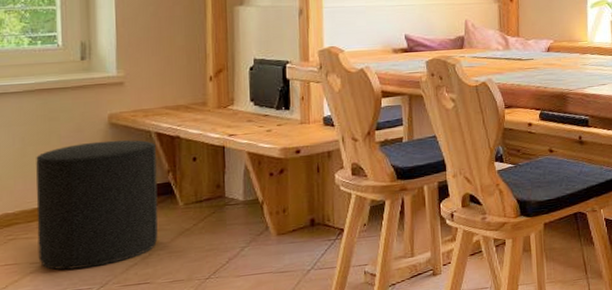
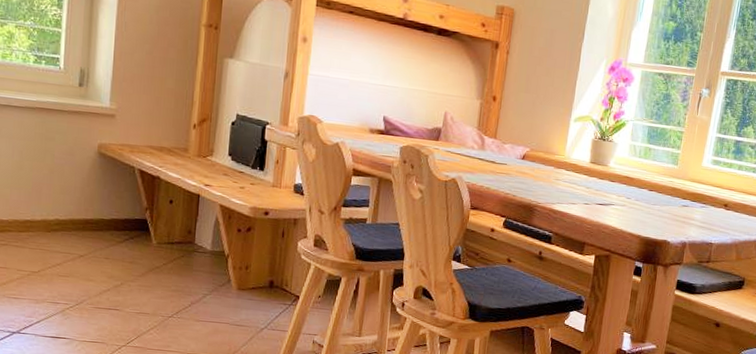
stool: present [36,139,158,270] -> none [25,167,137,285]

